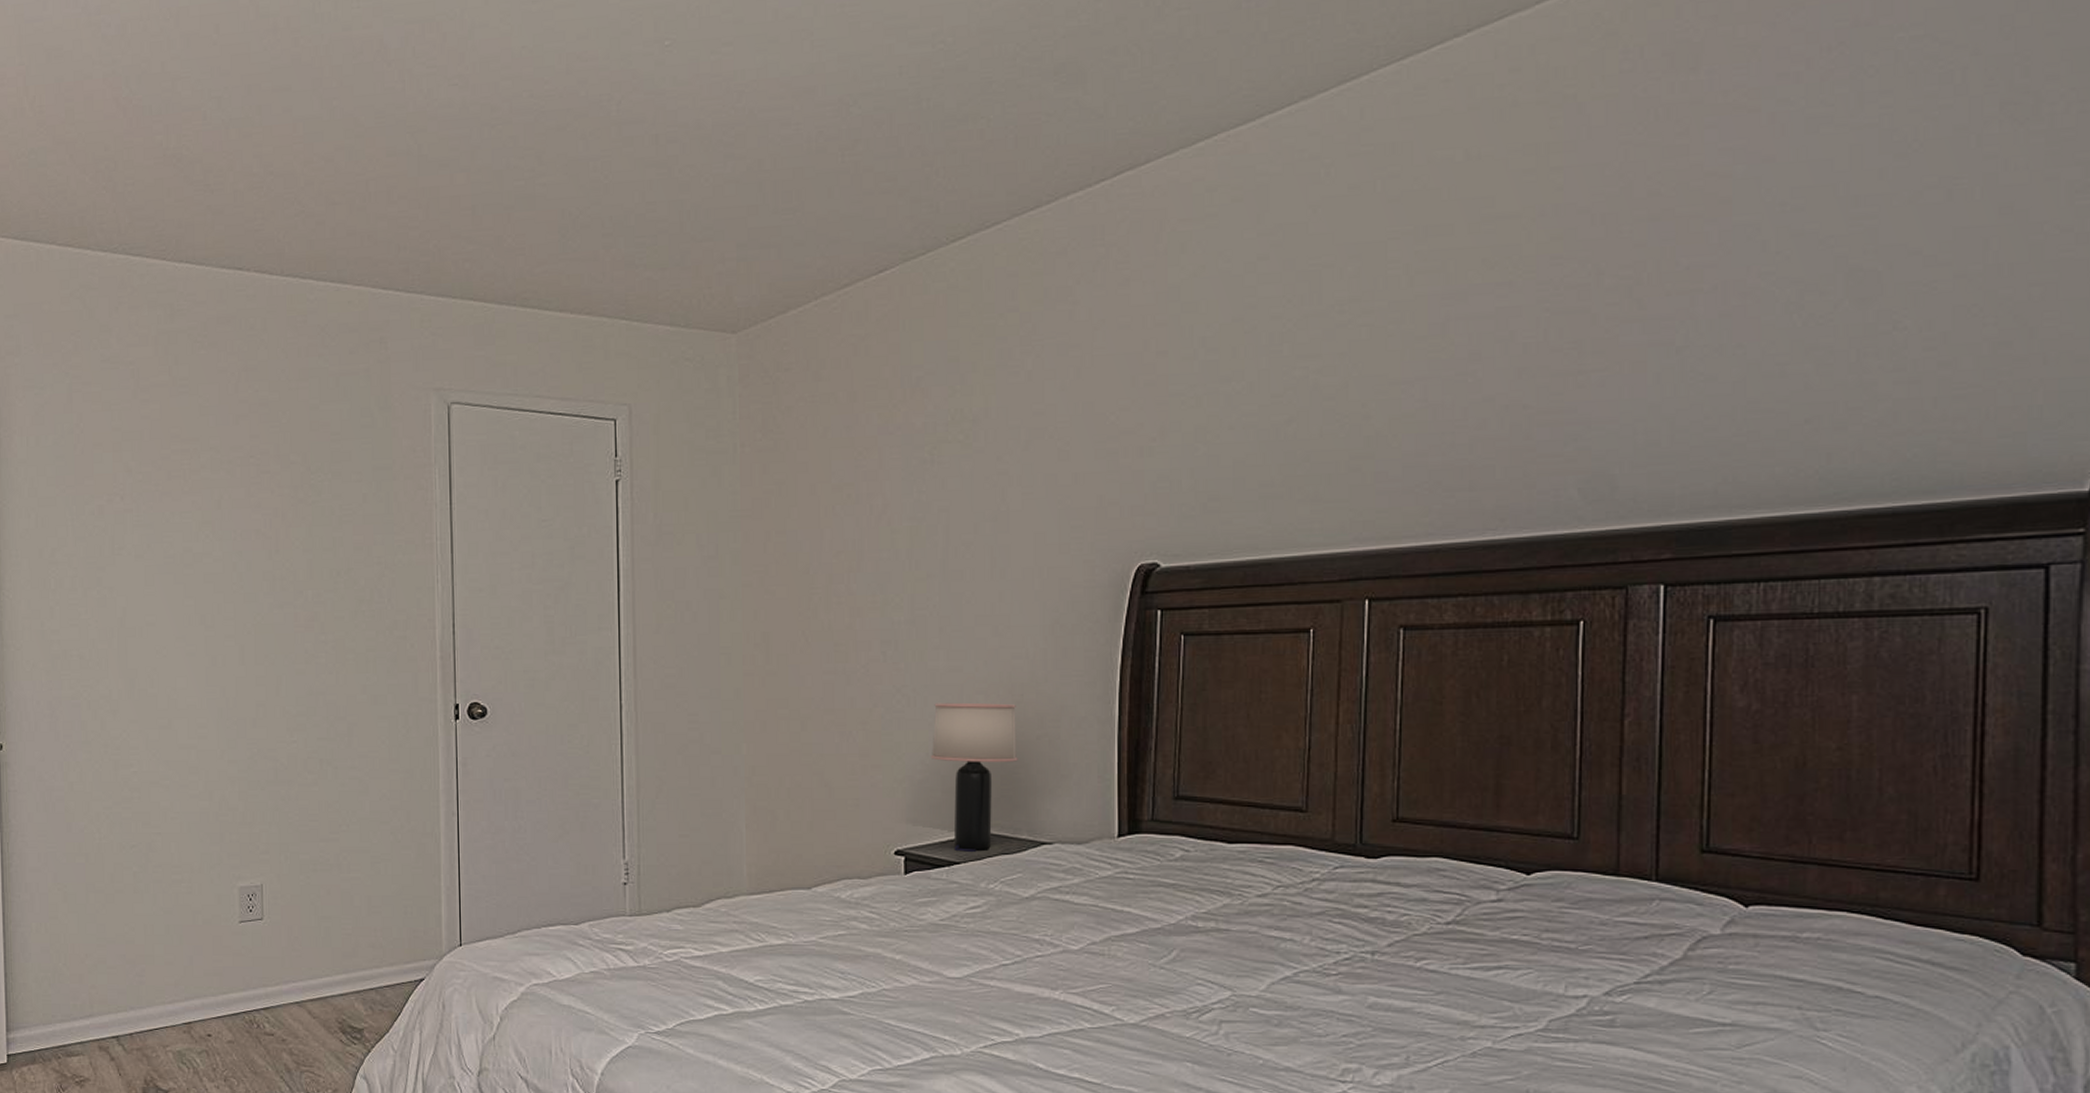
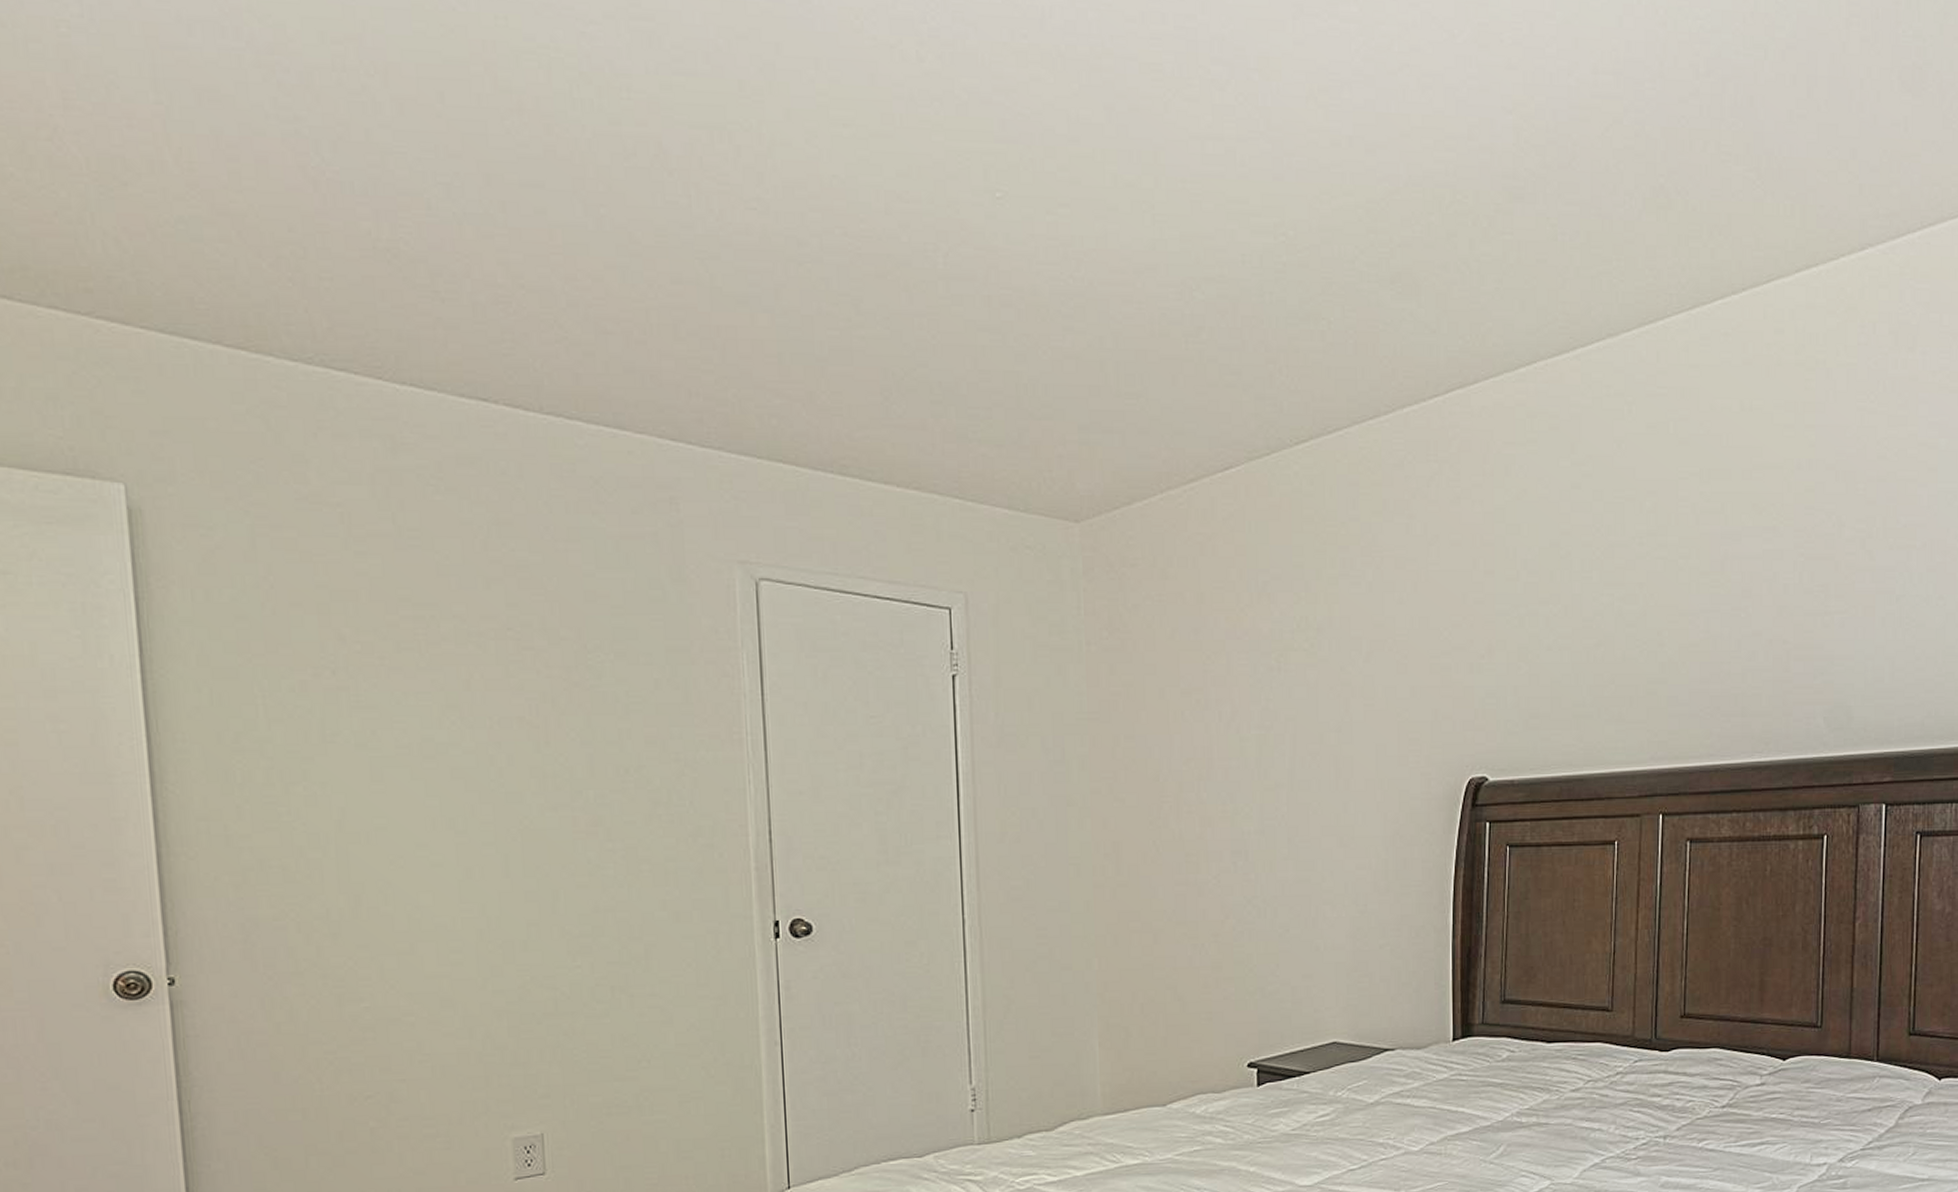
table lamp: present [930,702,1018,853] -> none [1280,913,1363,1062]

